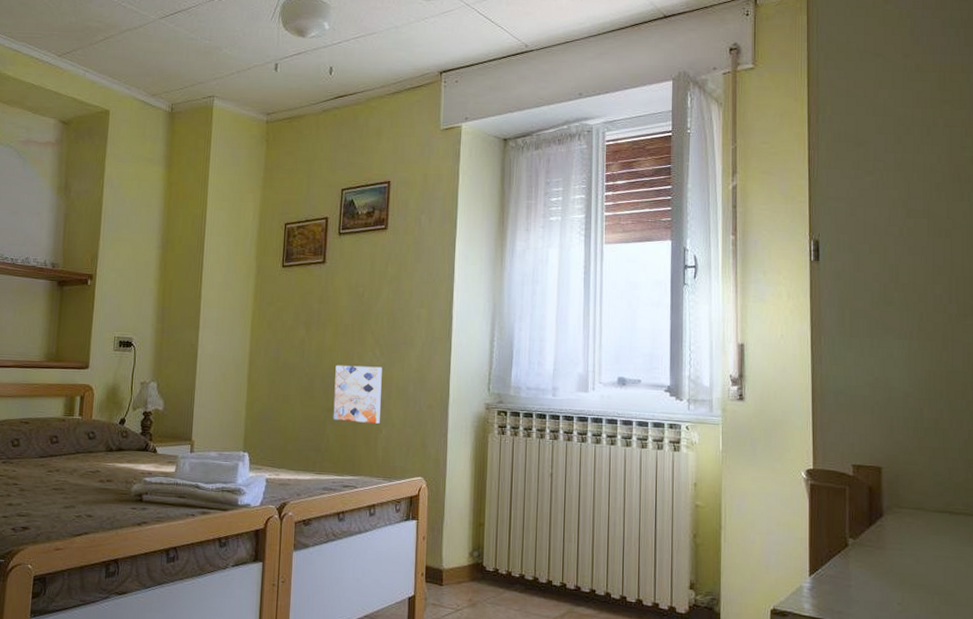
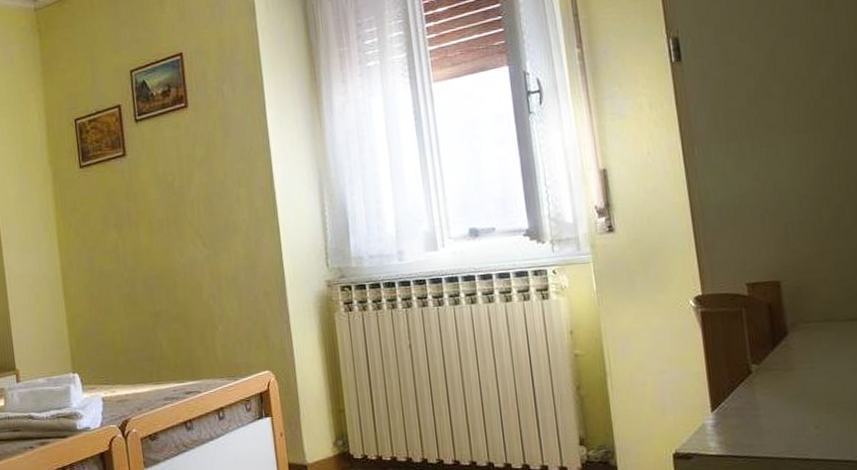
wall art: present [333,365,382,424] -> none [156,259,214,324]

